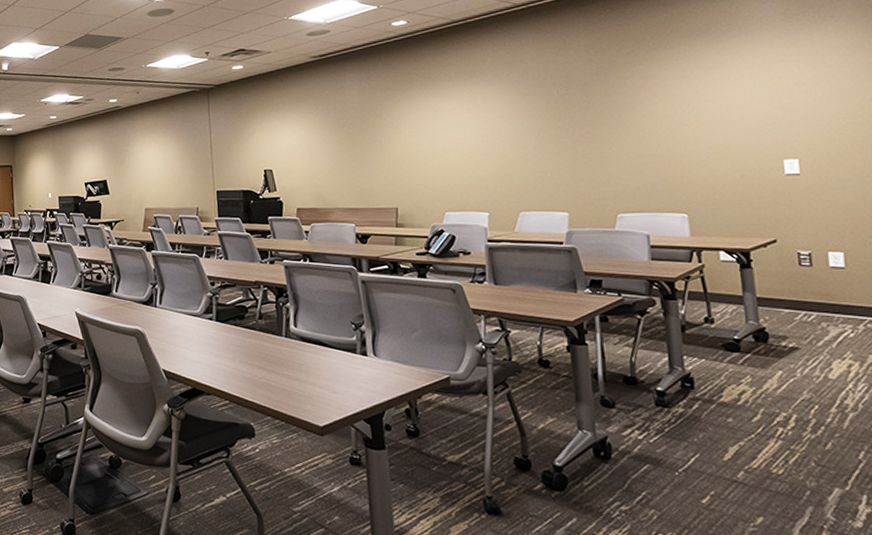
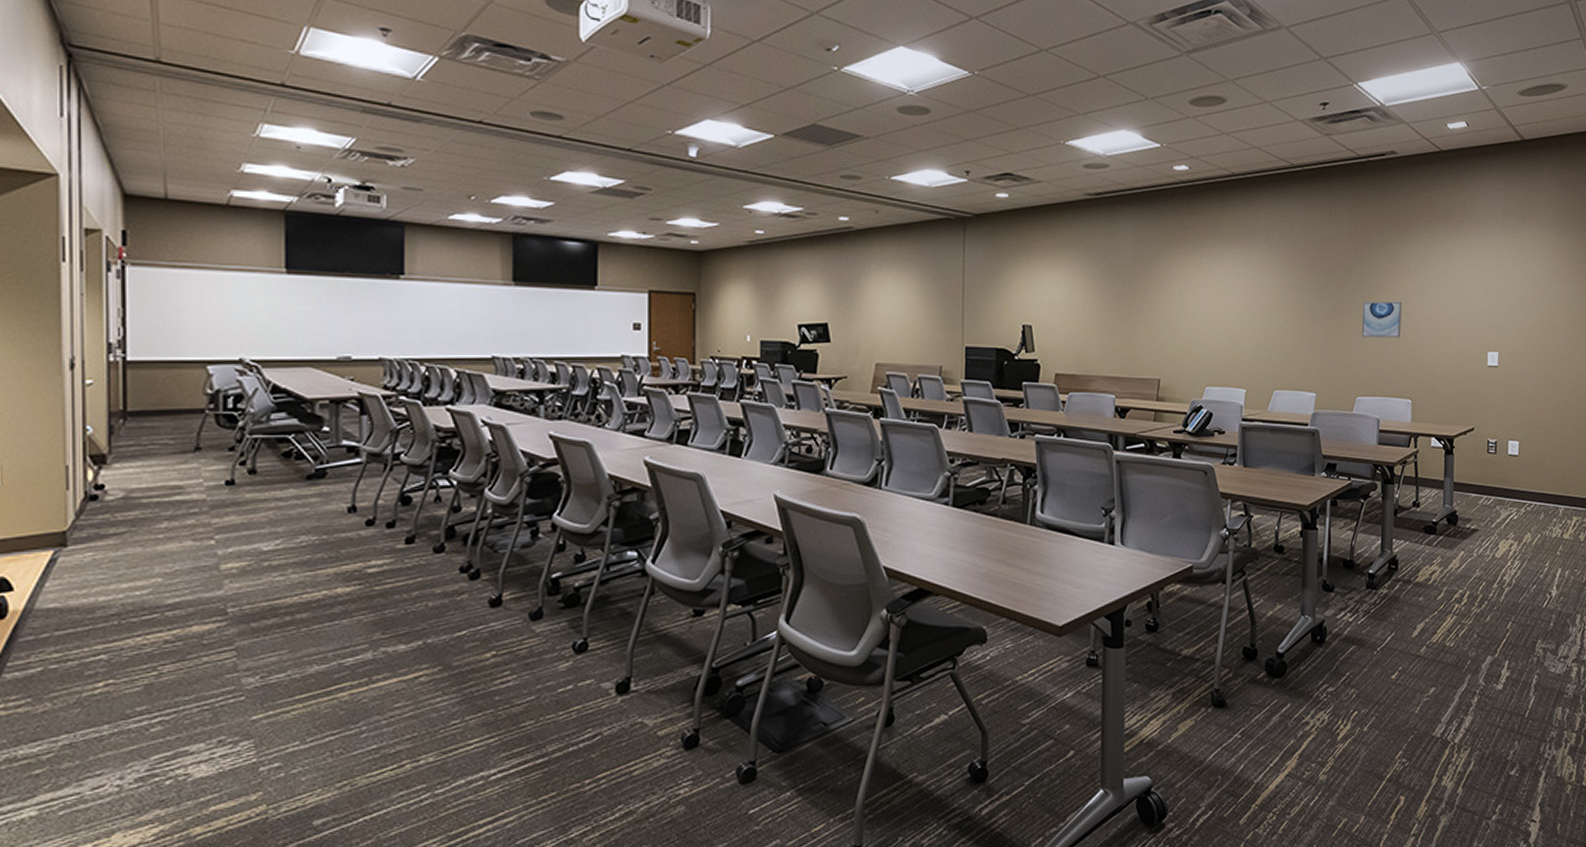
wall art: none [613,117,665,156] -> present [1361,301,1402,338]

